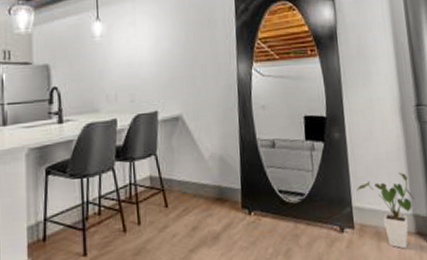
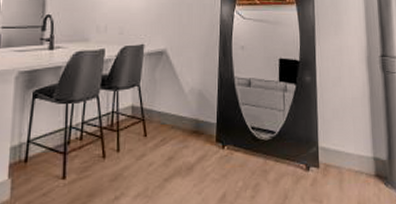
house plant: present [357,172,415,249] -> none [323,117,376,190]

